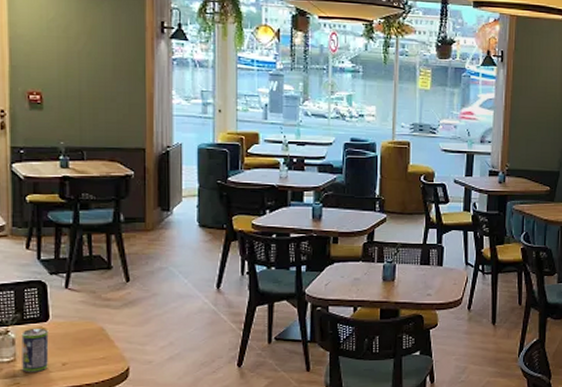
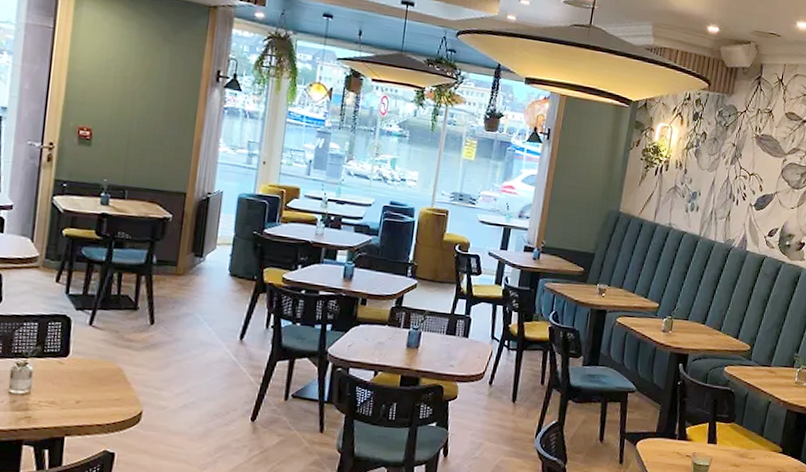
beverage can: present [21,328,49,372] -> none [35,362,67,407]

